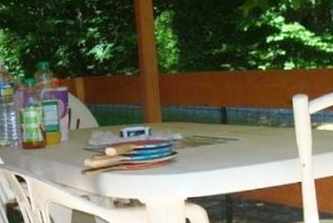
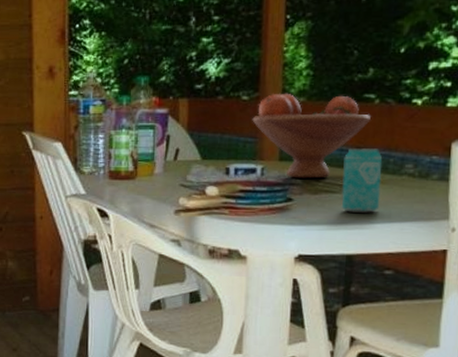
fruit bowl: none [136,66,229,135] -> present [252,93,371,179]
beverage can: none [213,106,246,159] -> present [341,148,383,213]

